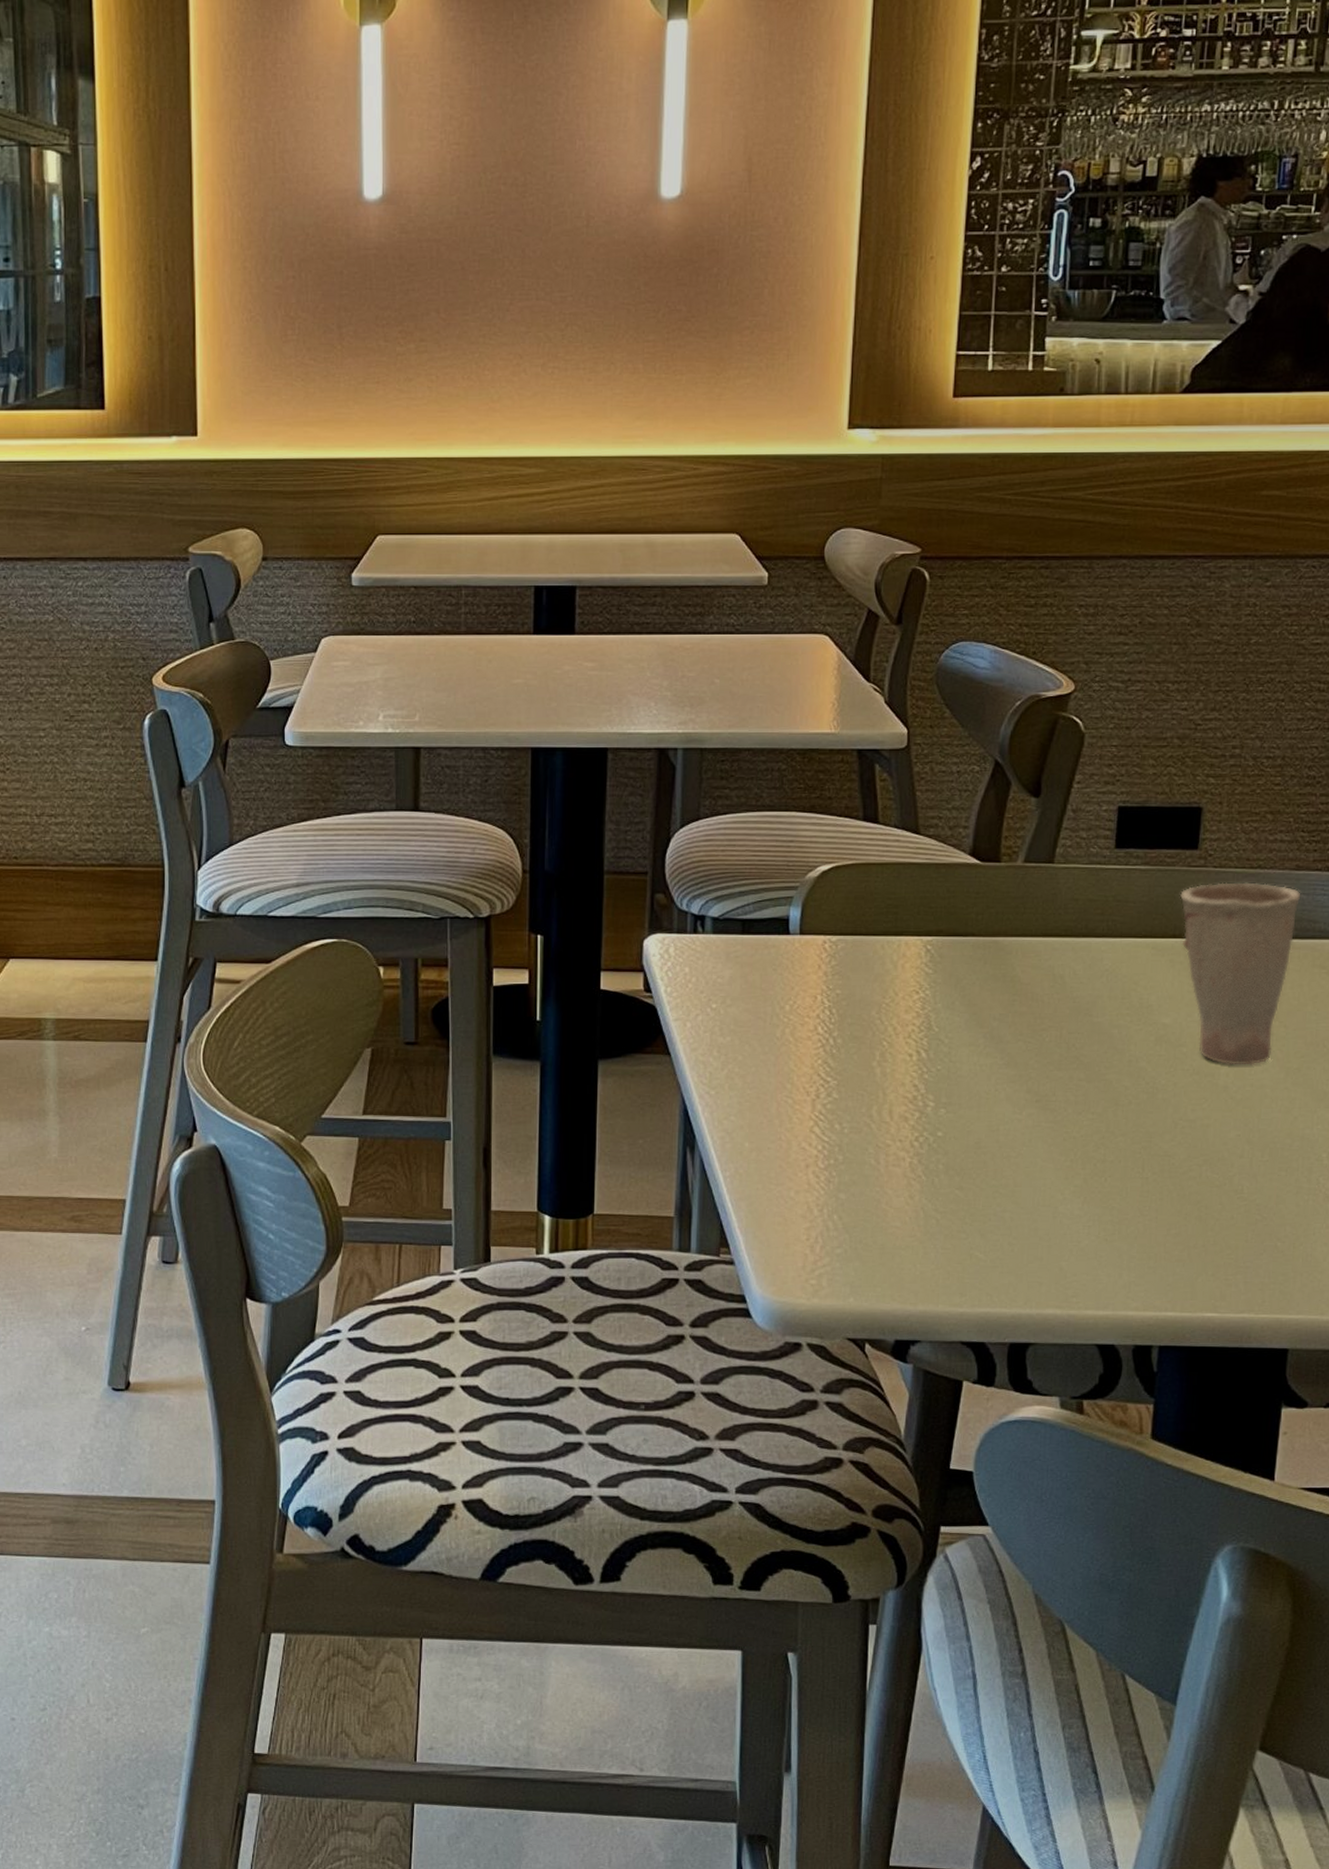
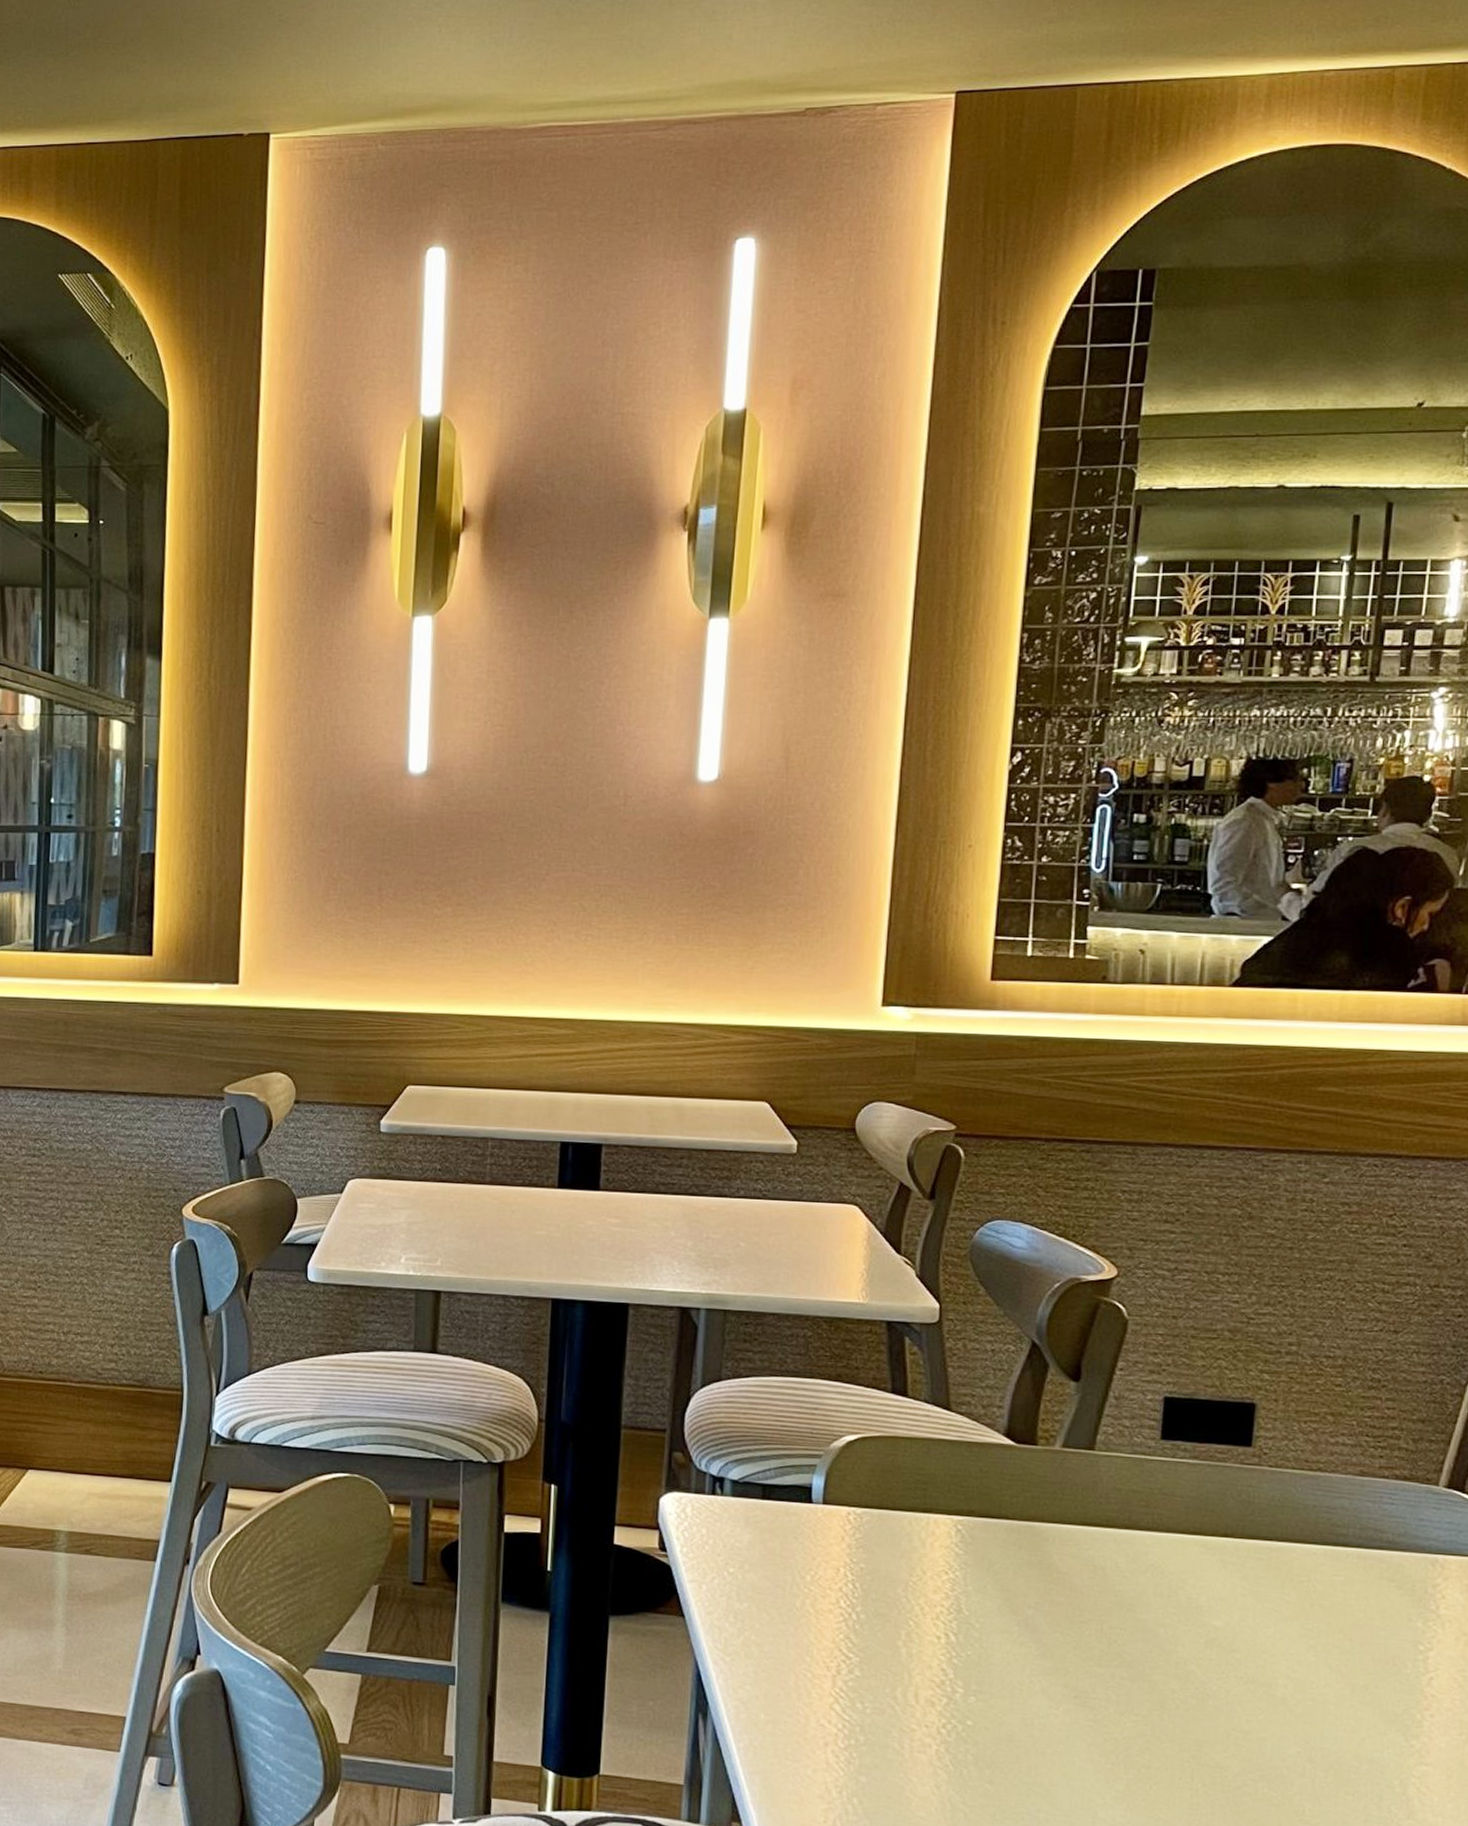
cup: present [1179,882,1301,1065] -> none [1231,1483,1366,1679]

